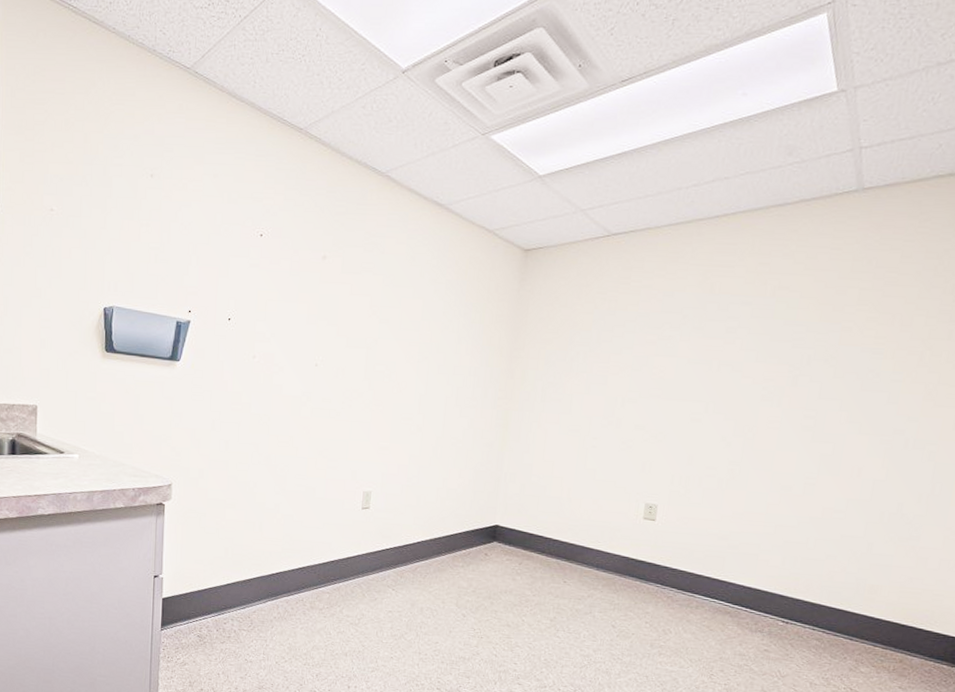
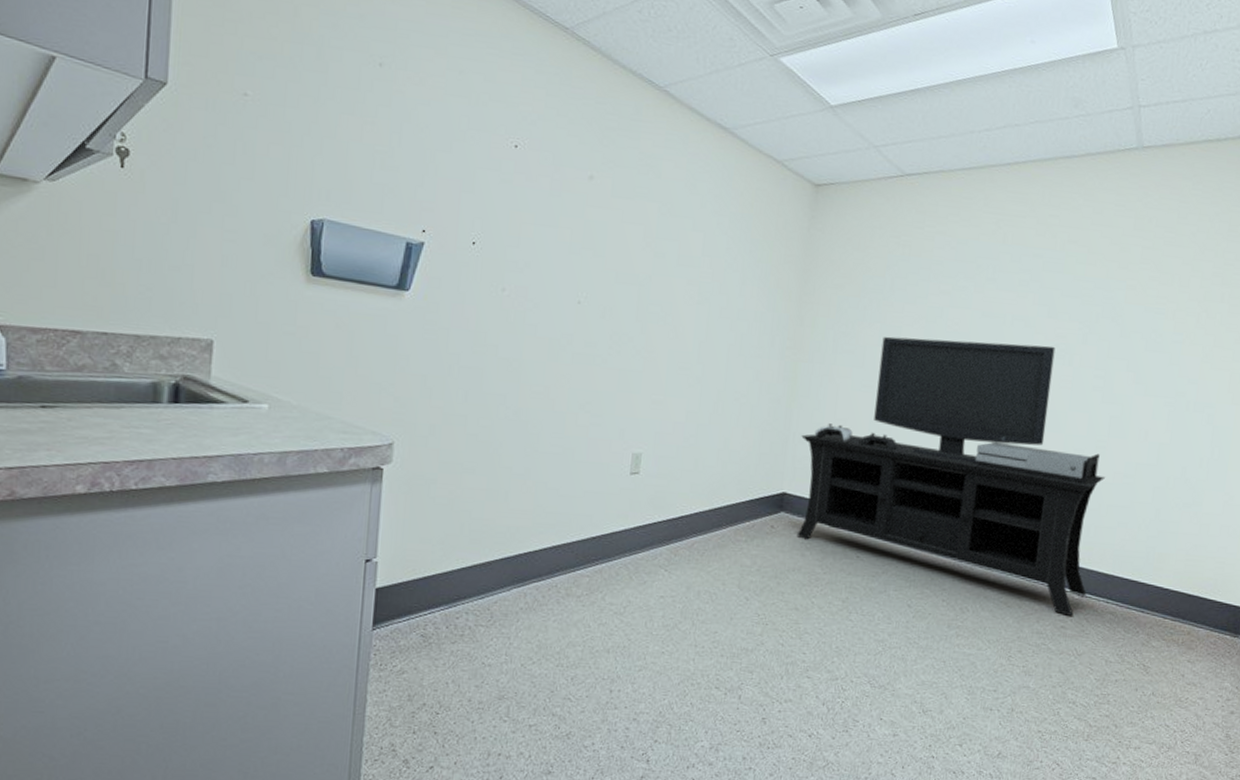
media console: none [508,385,814,641] -> present [796,336,1105,616]

